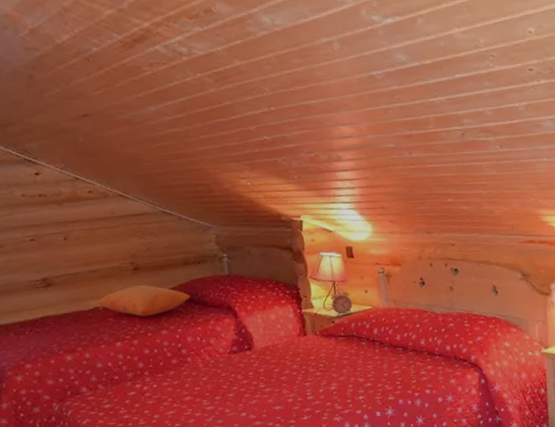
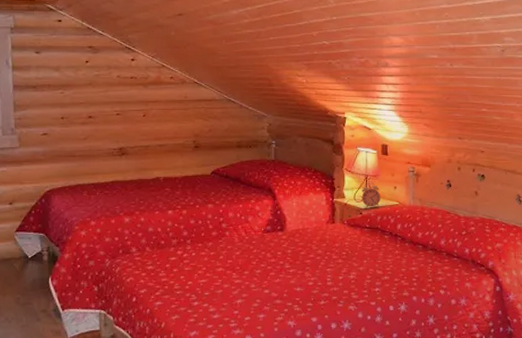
cushion: present [96,284,191,317] -> none [159,161,238,190]

